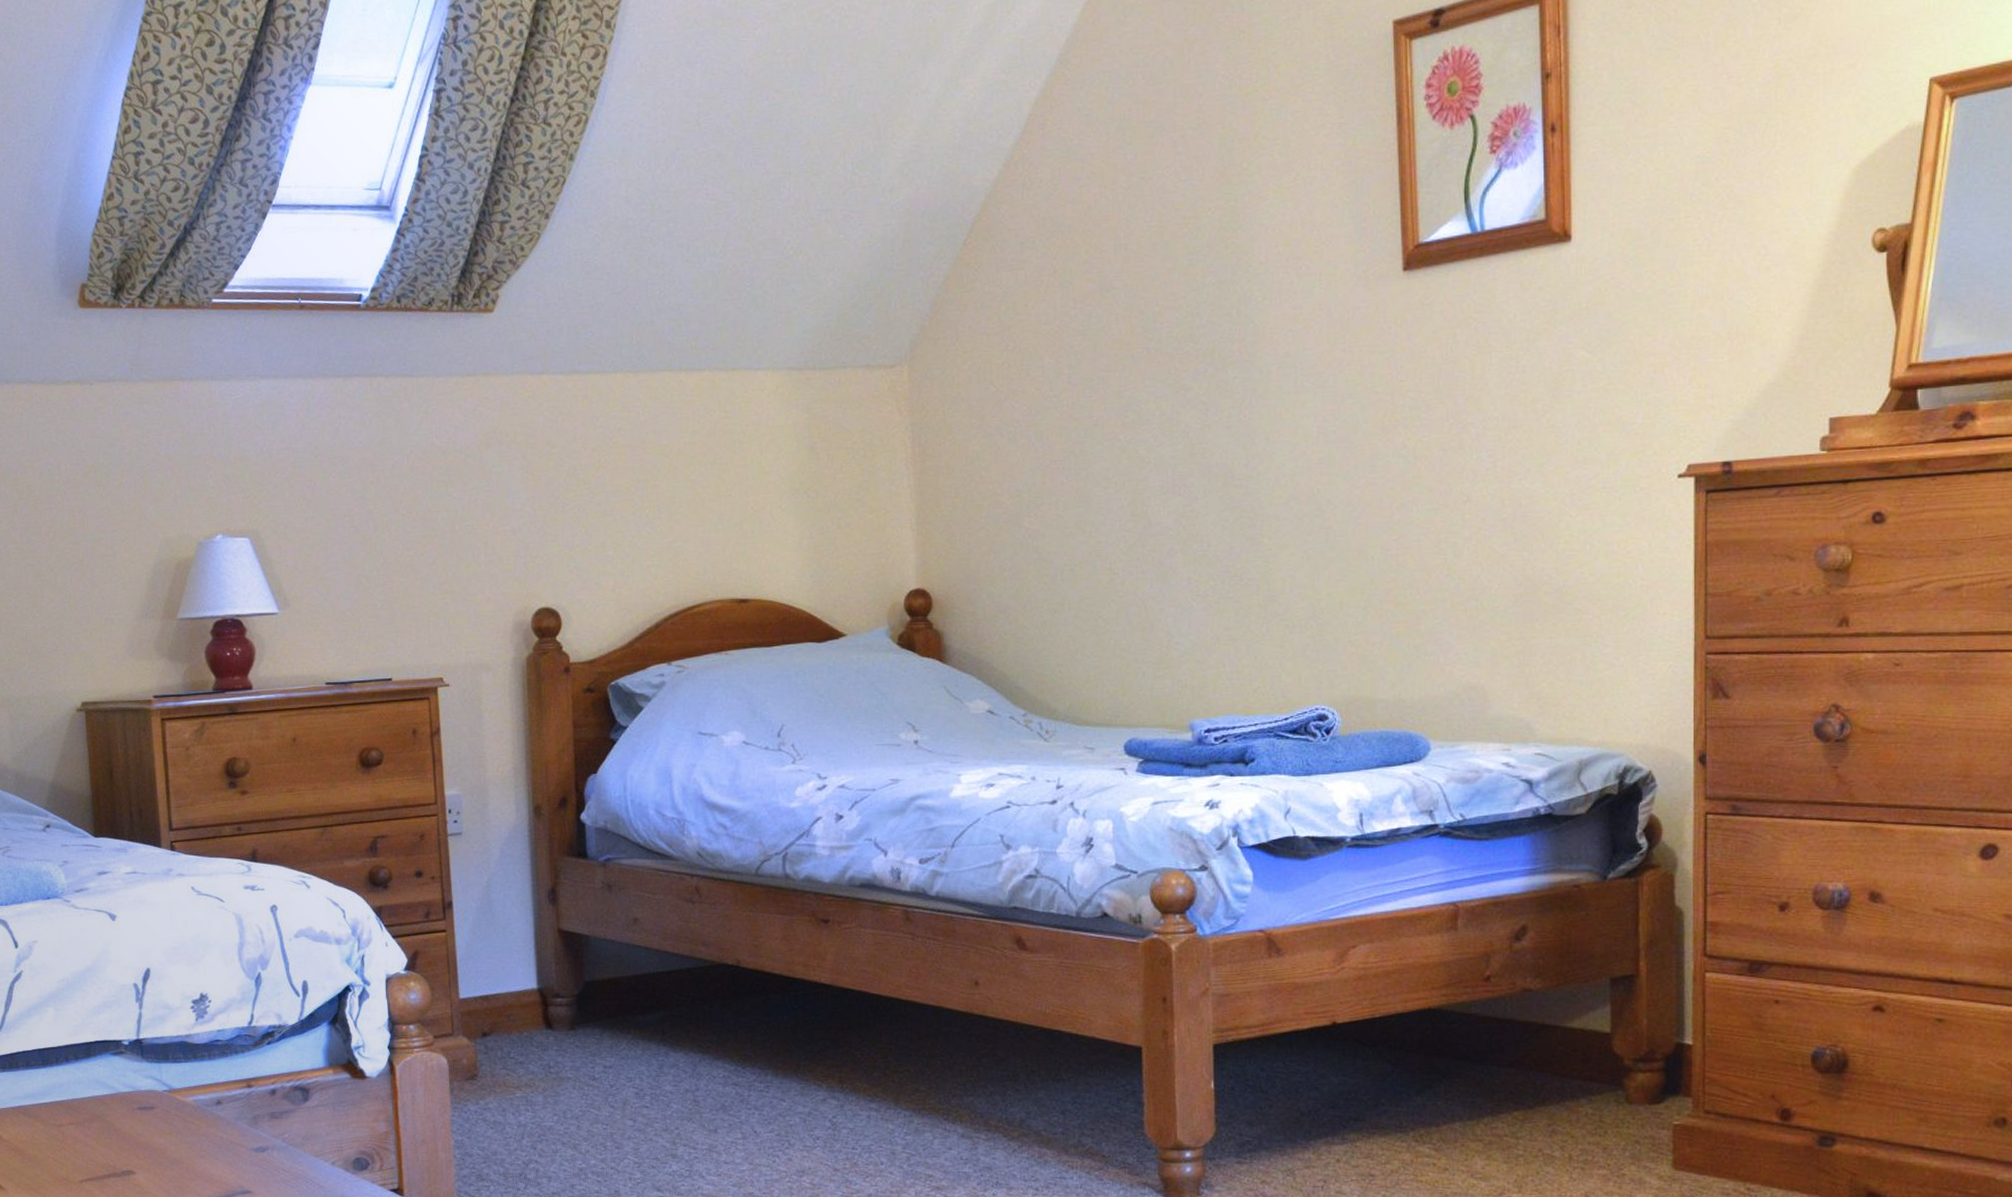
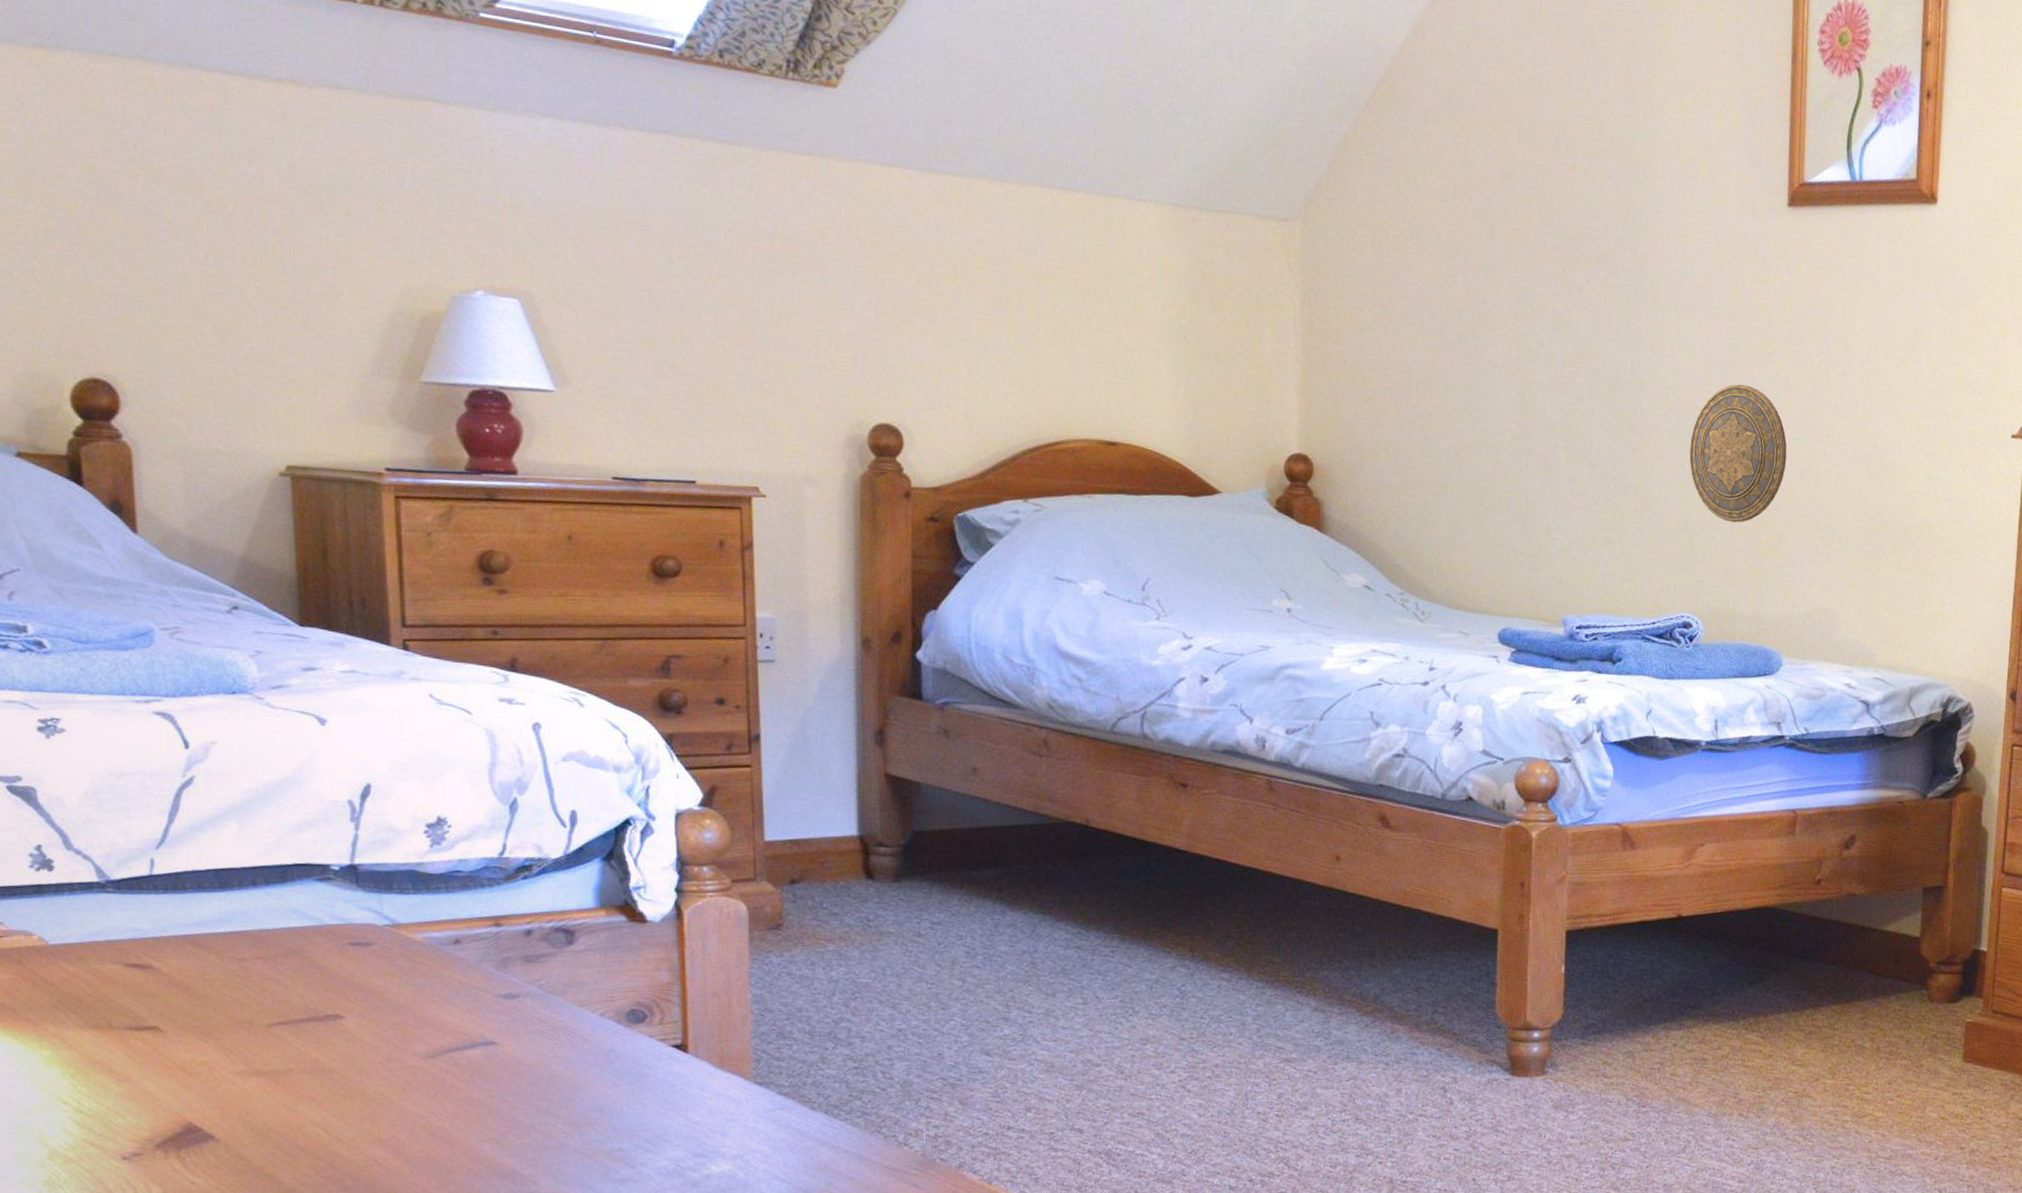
decorative plate: none [1313,461,1420,606] -> present [1689,384,1787,523]

